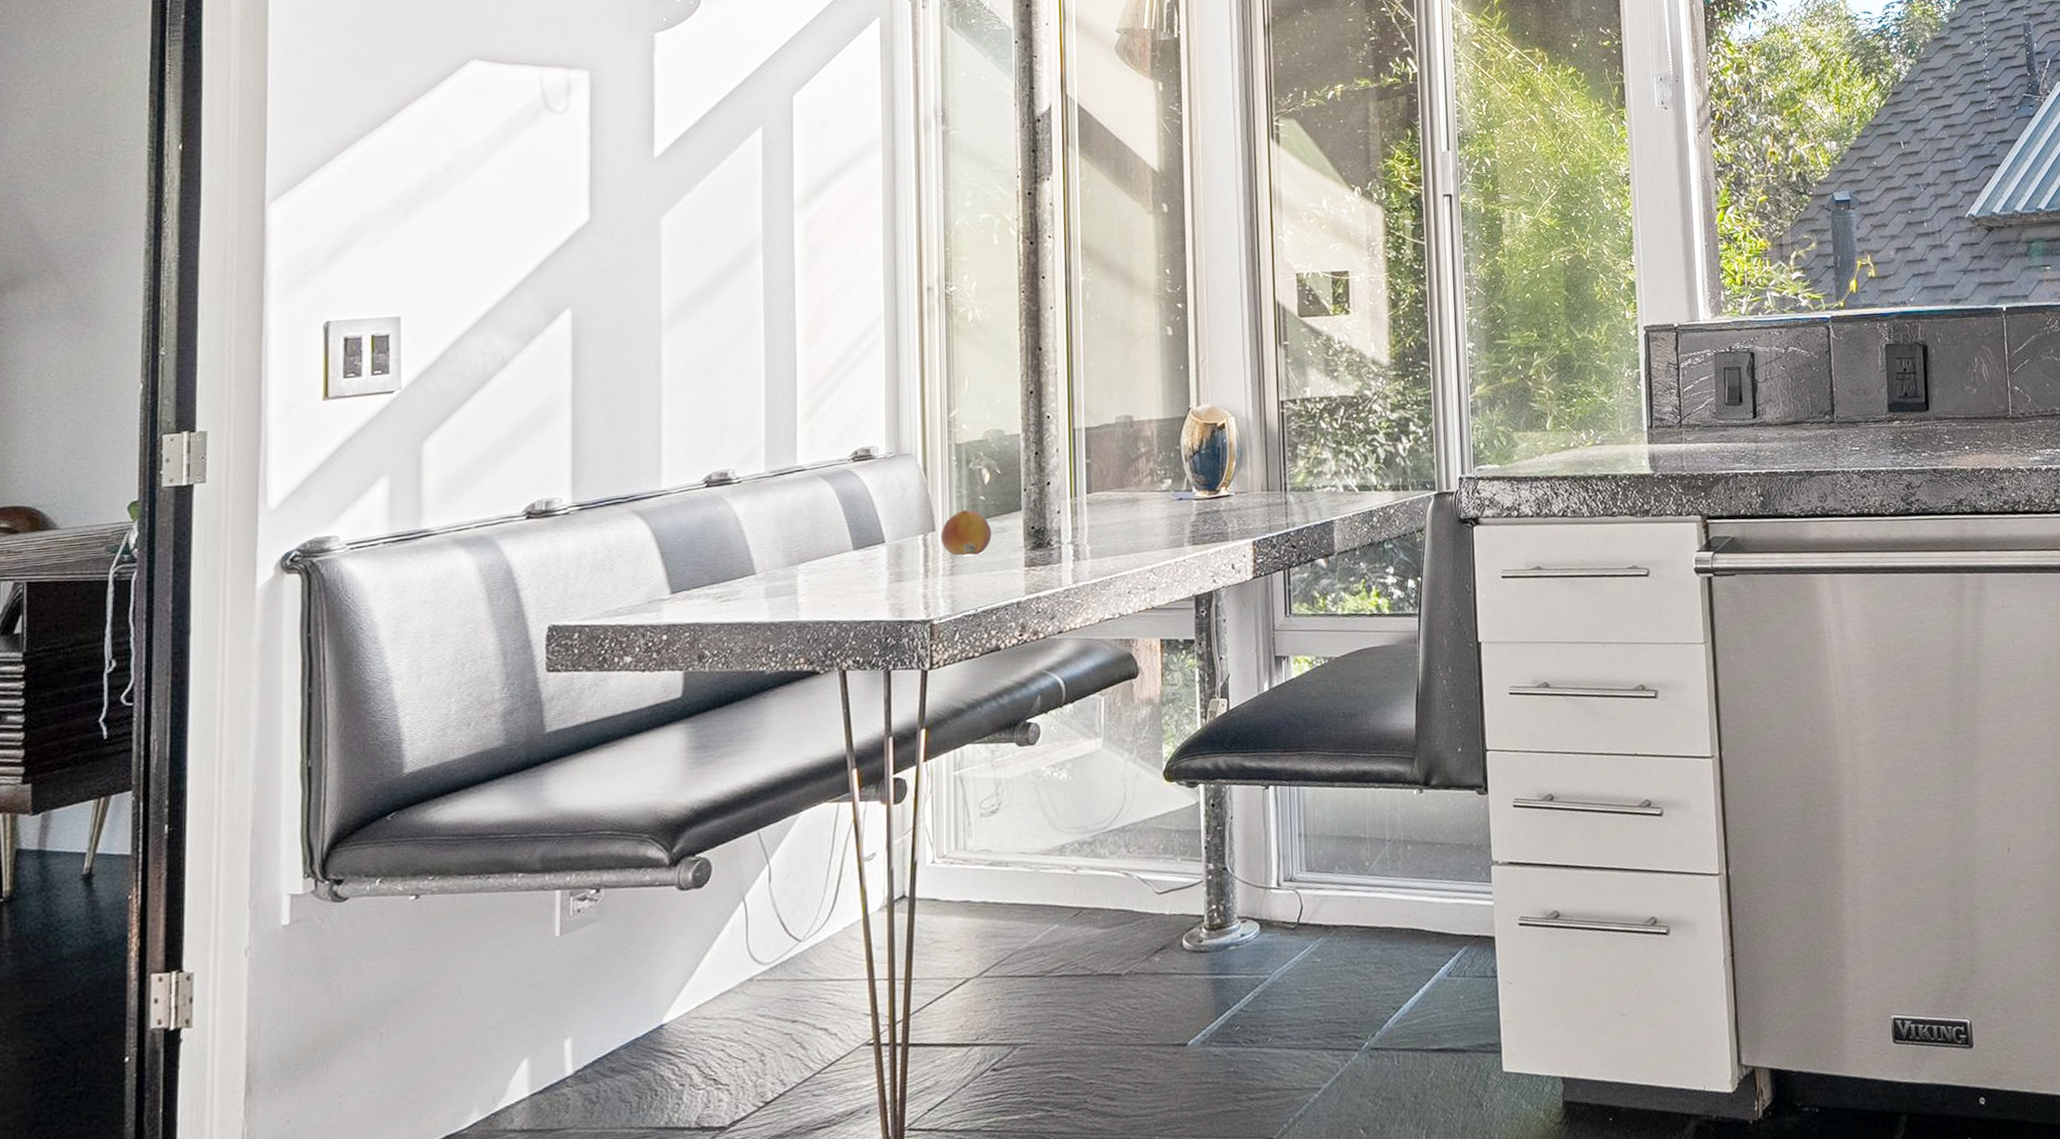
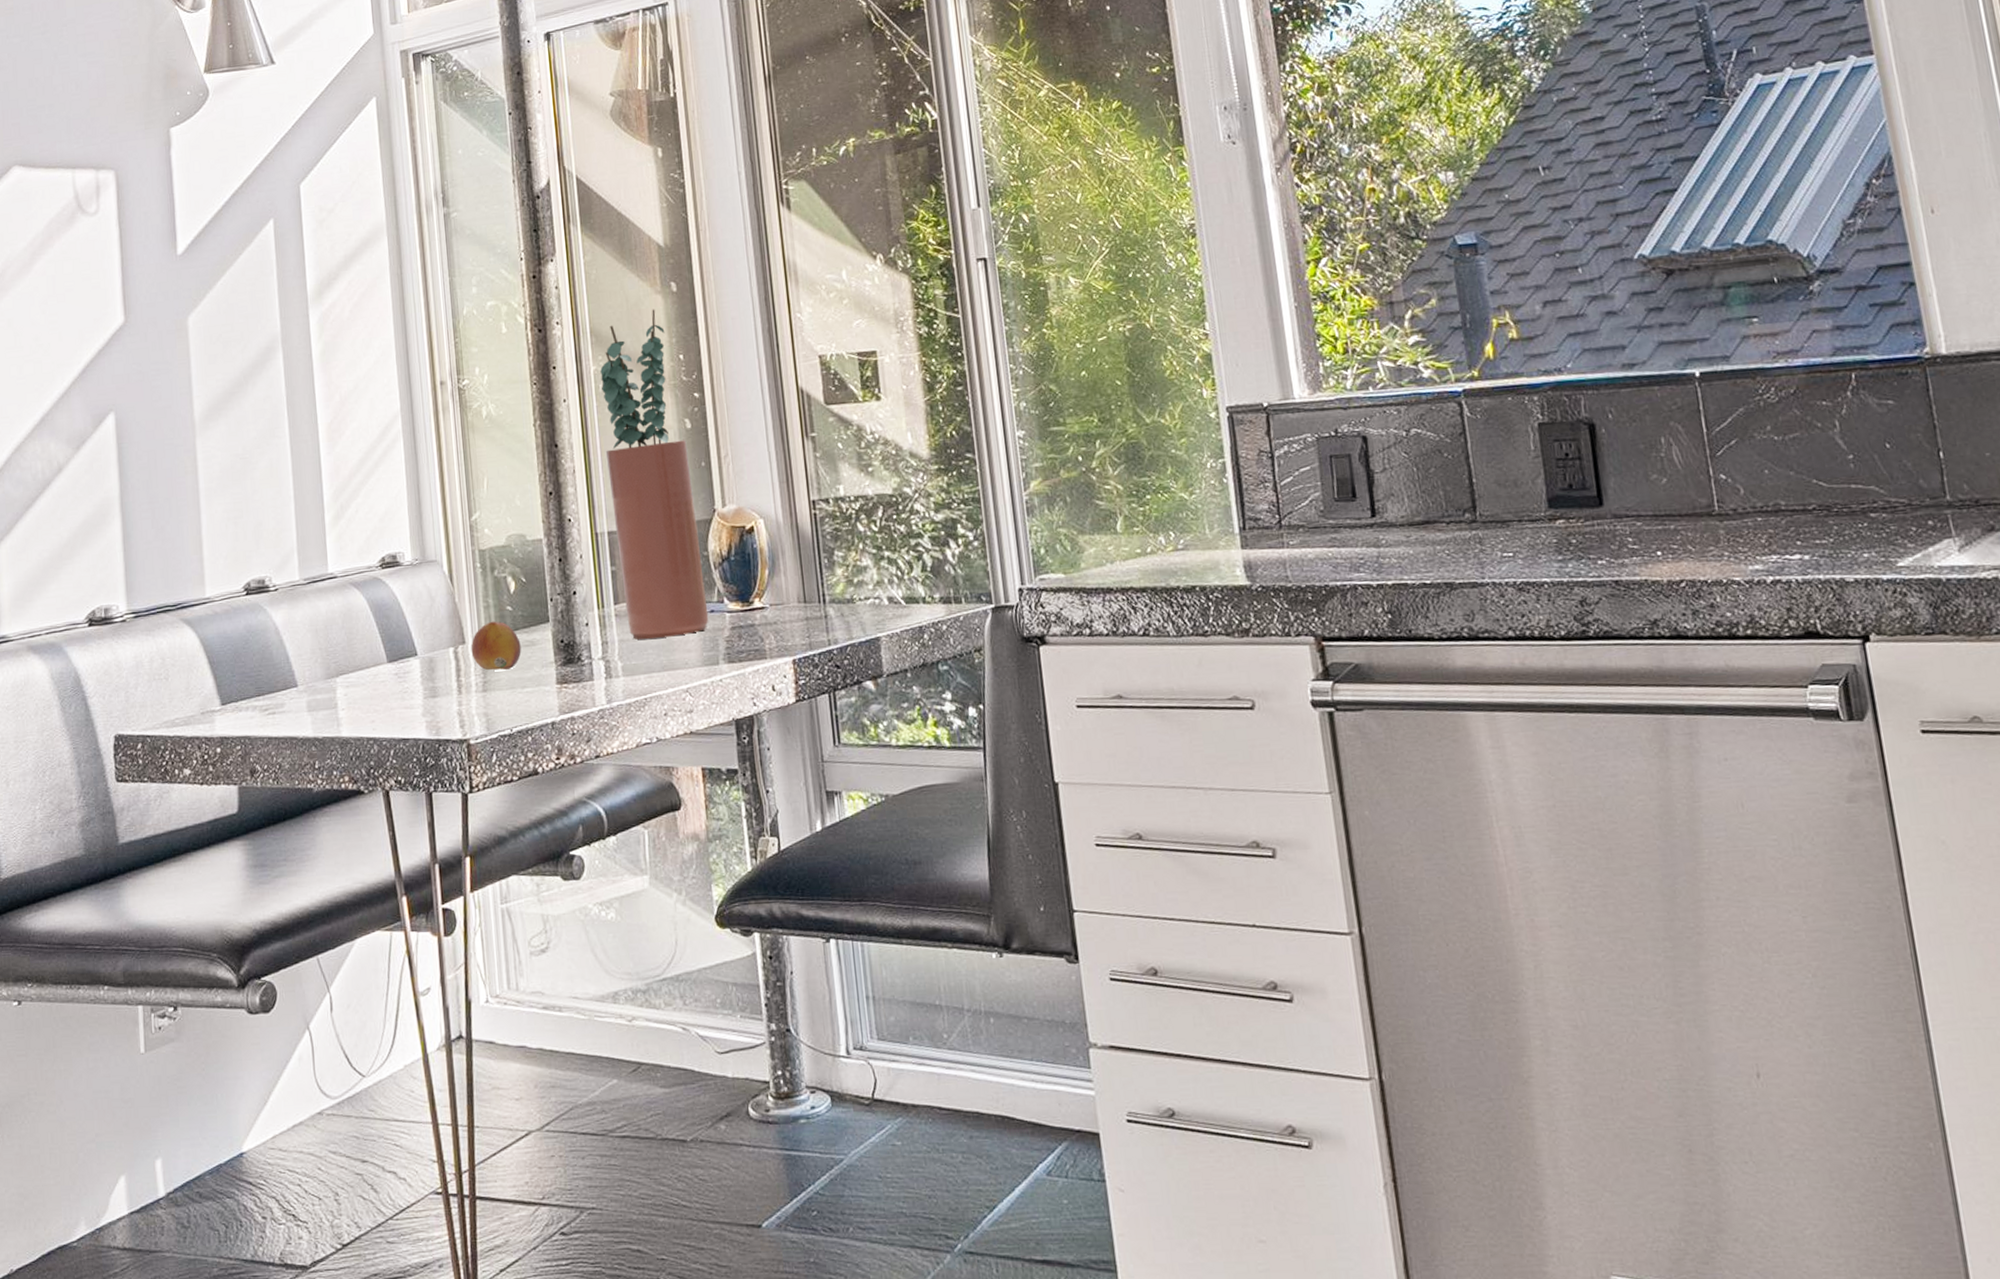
vase: none [1088,227,1177,525] -> present [600,309,709,640]

